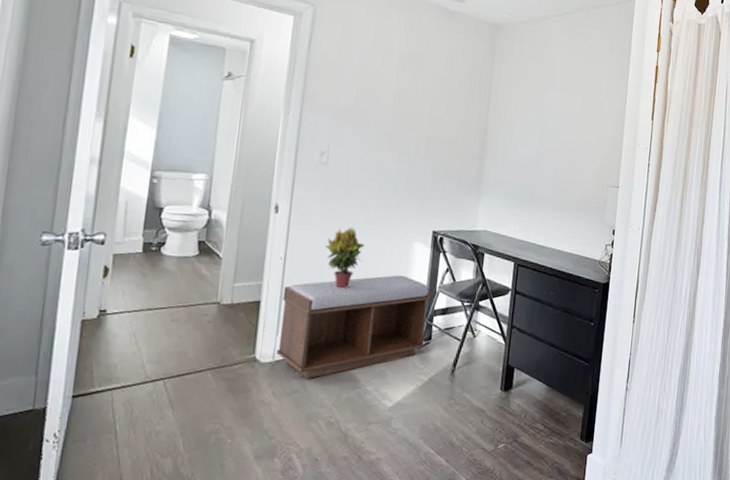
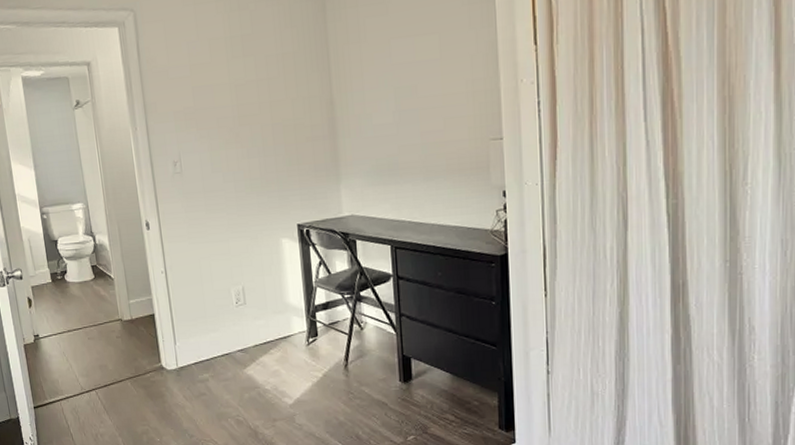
bench: present [276,275,432,378] -> none [171,274,313,382]
potted plant: present [326,226,365,289] -> none [198,232,234,295]

